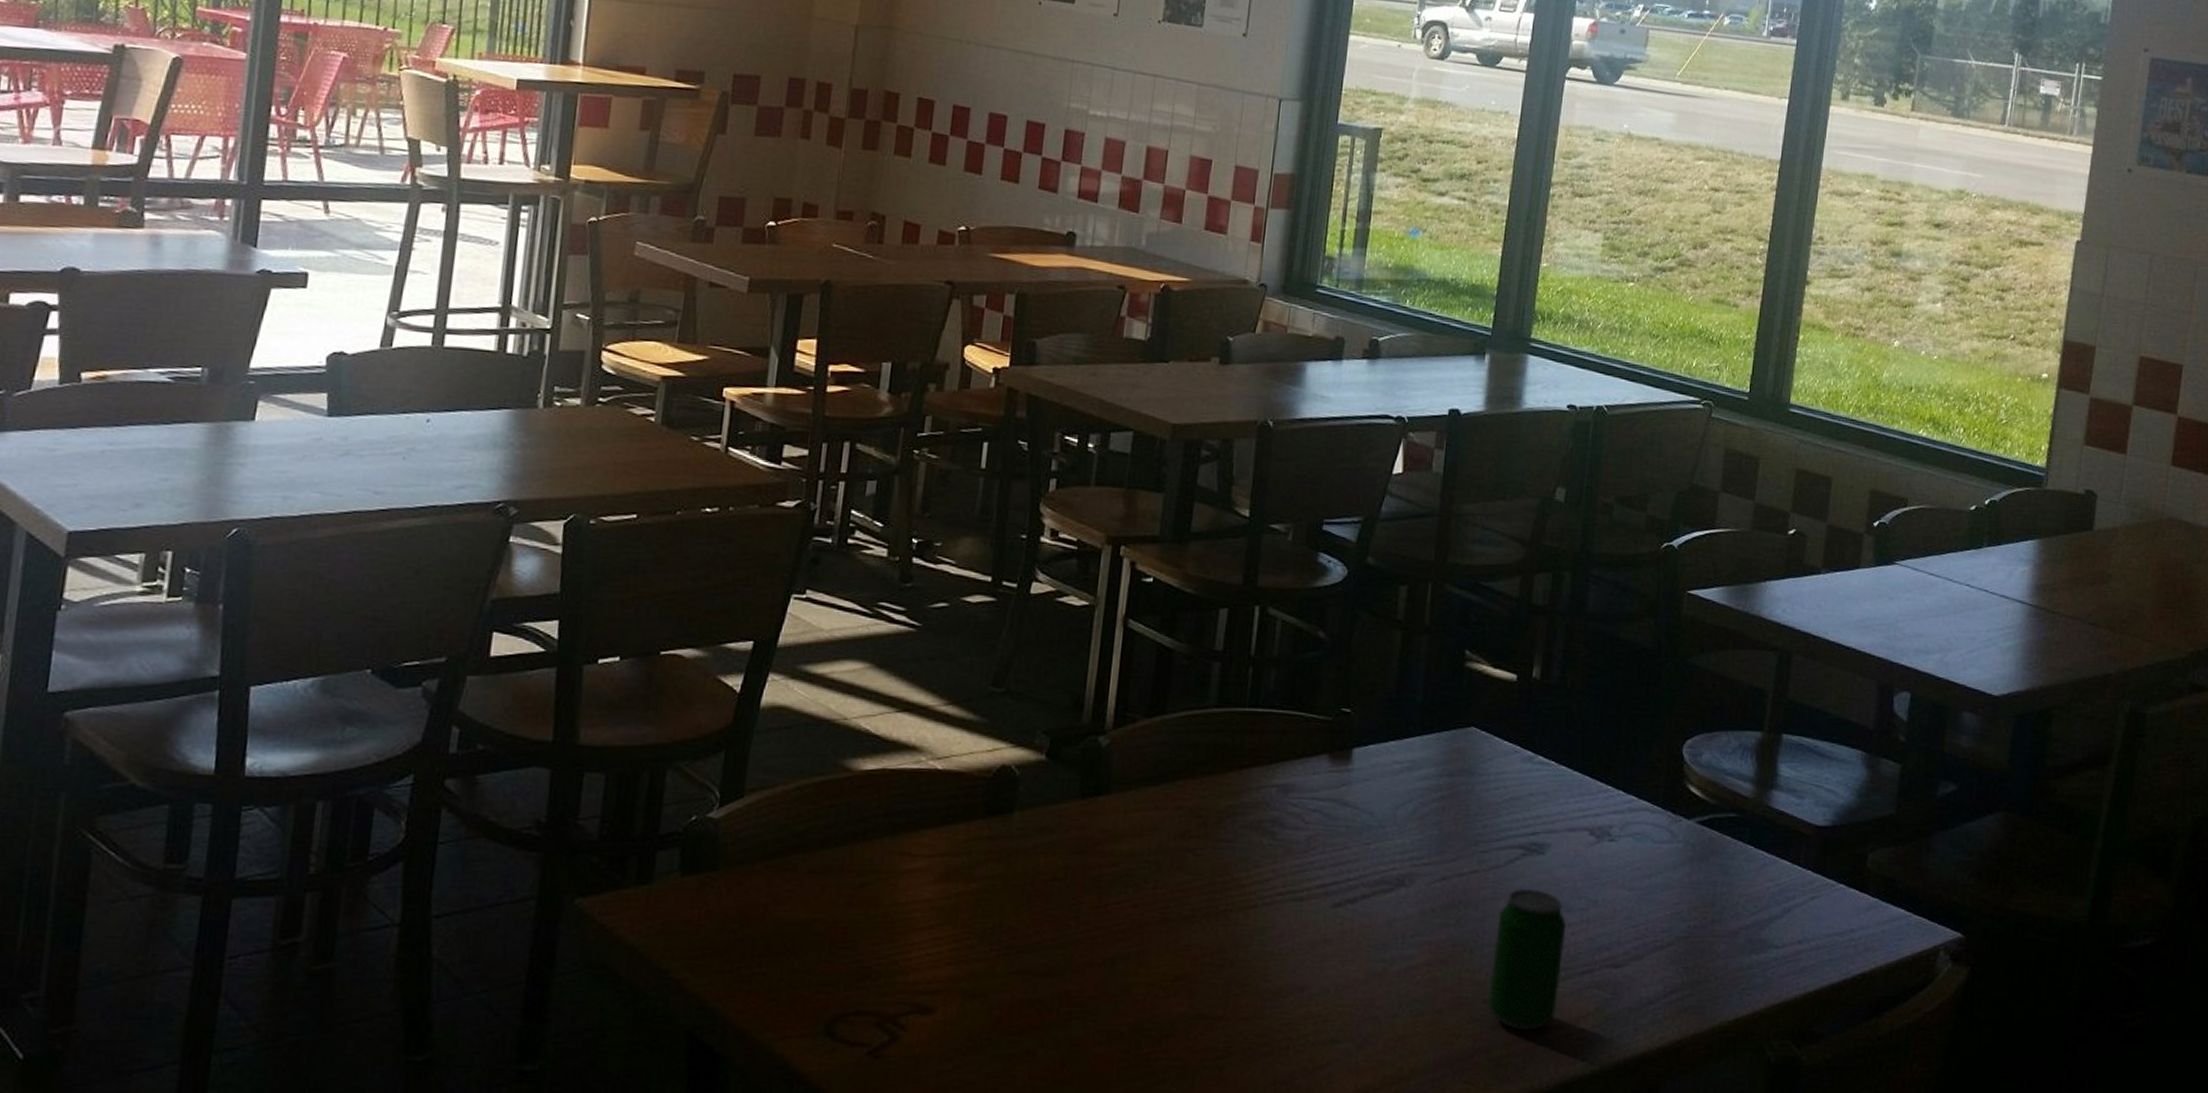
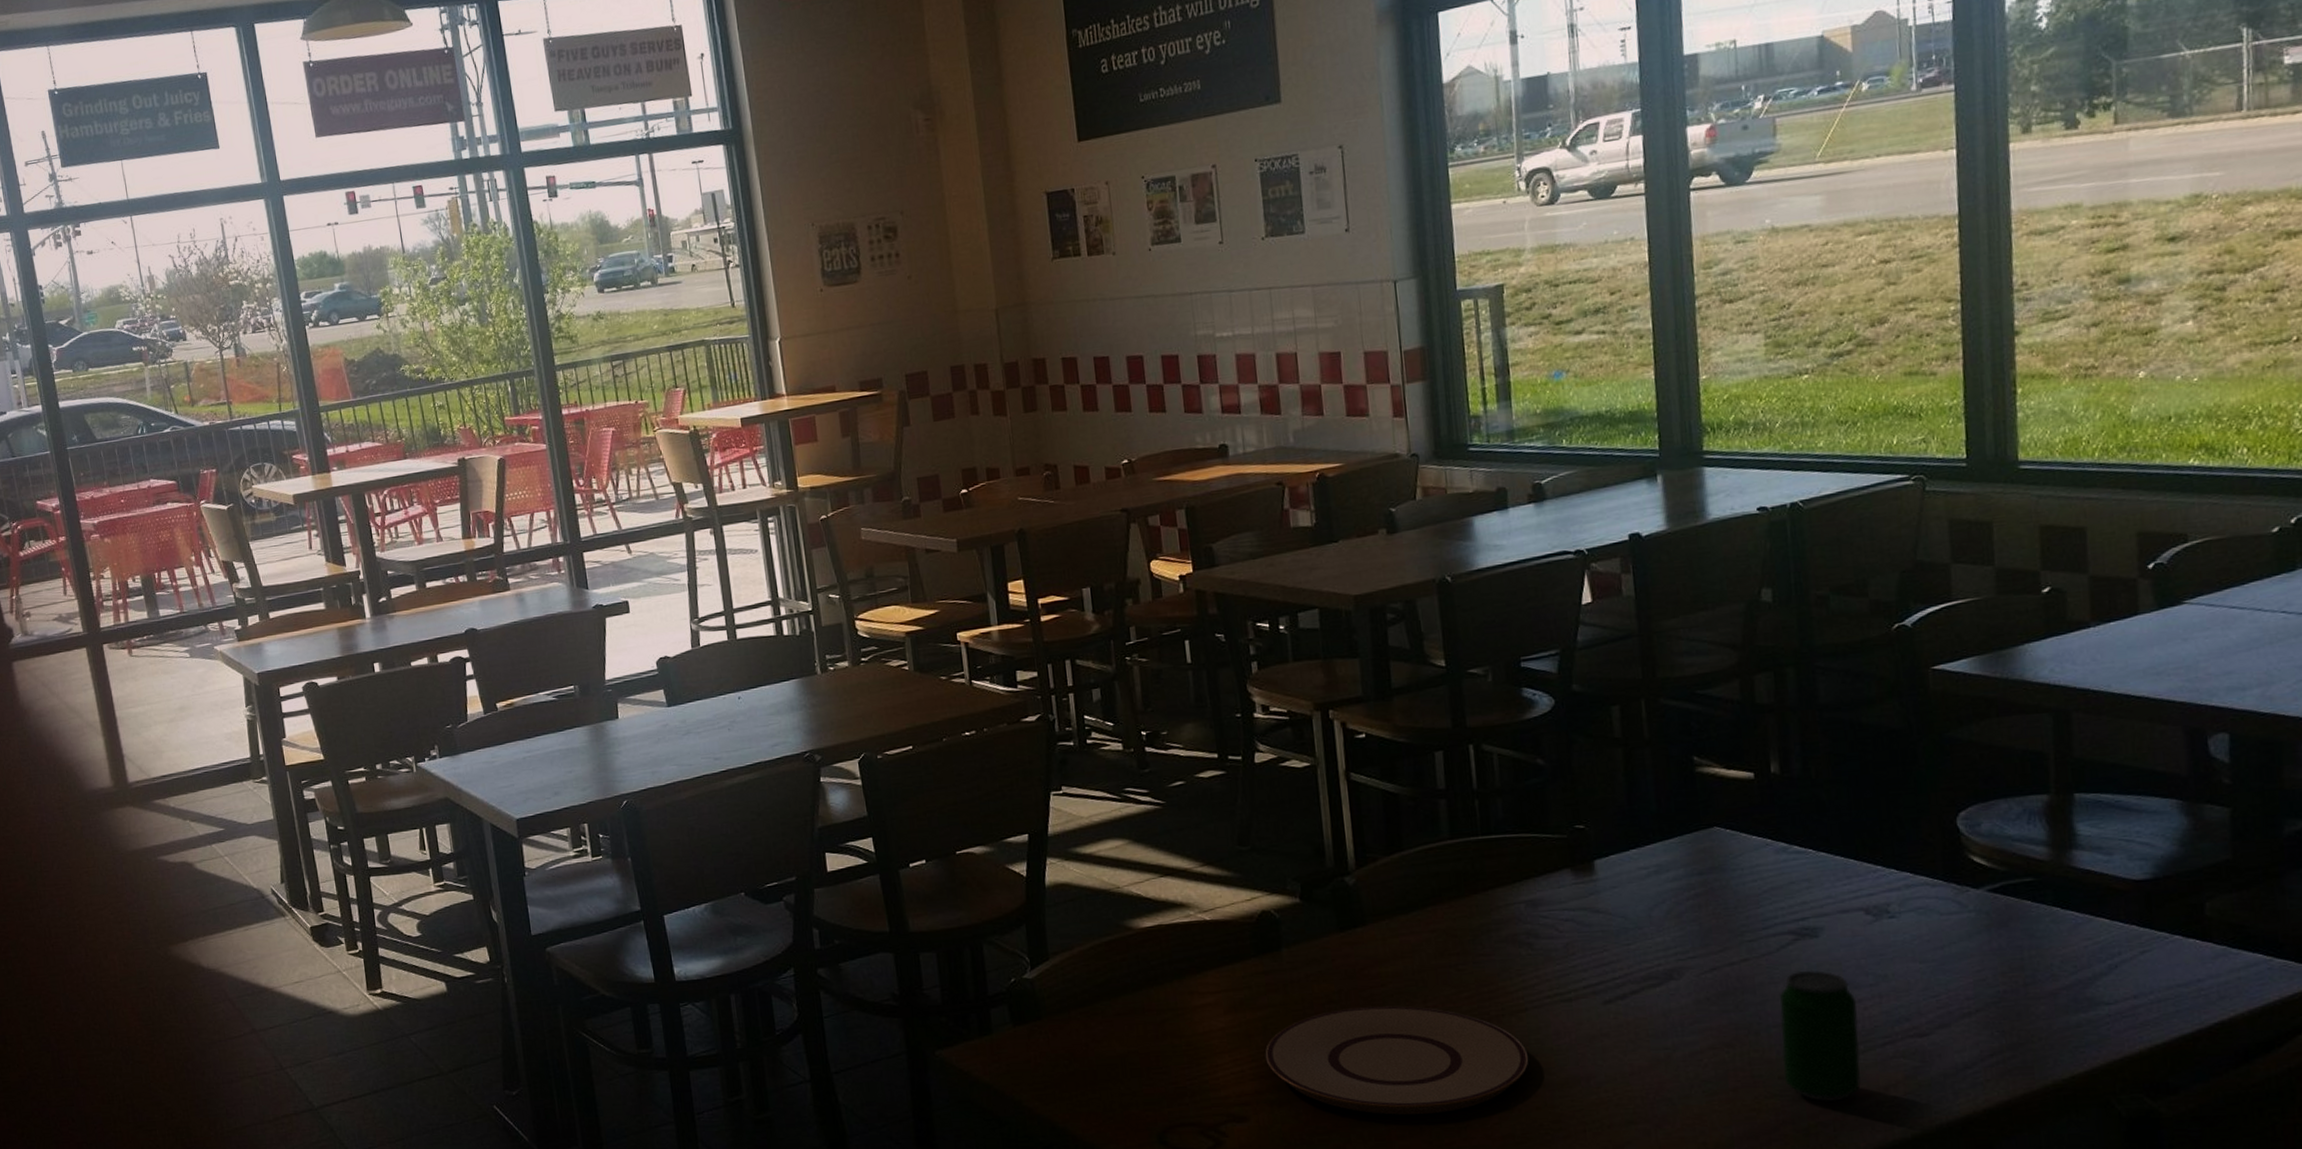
plate: none [969,887,1248,1019] -> present [1265,1005,1529,1115]

